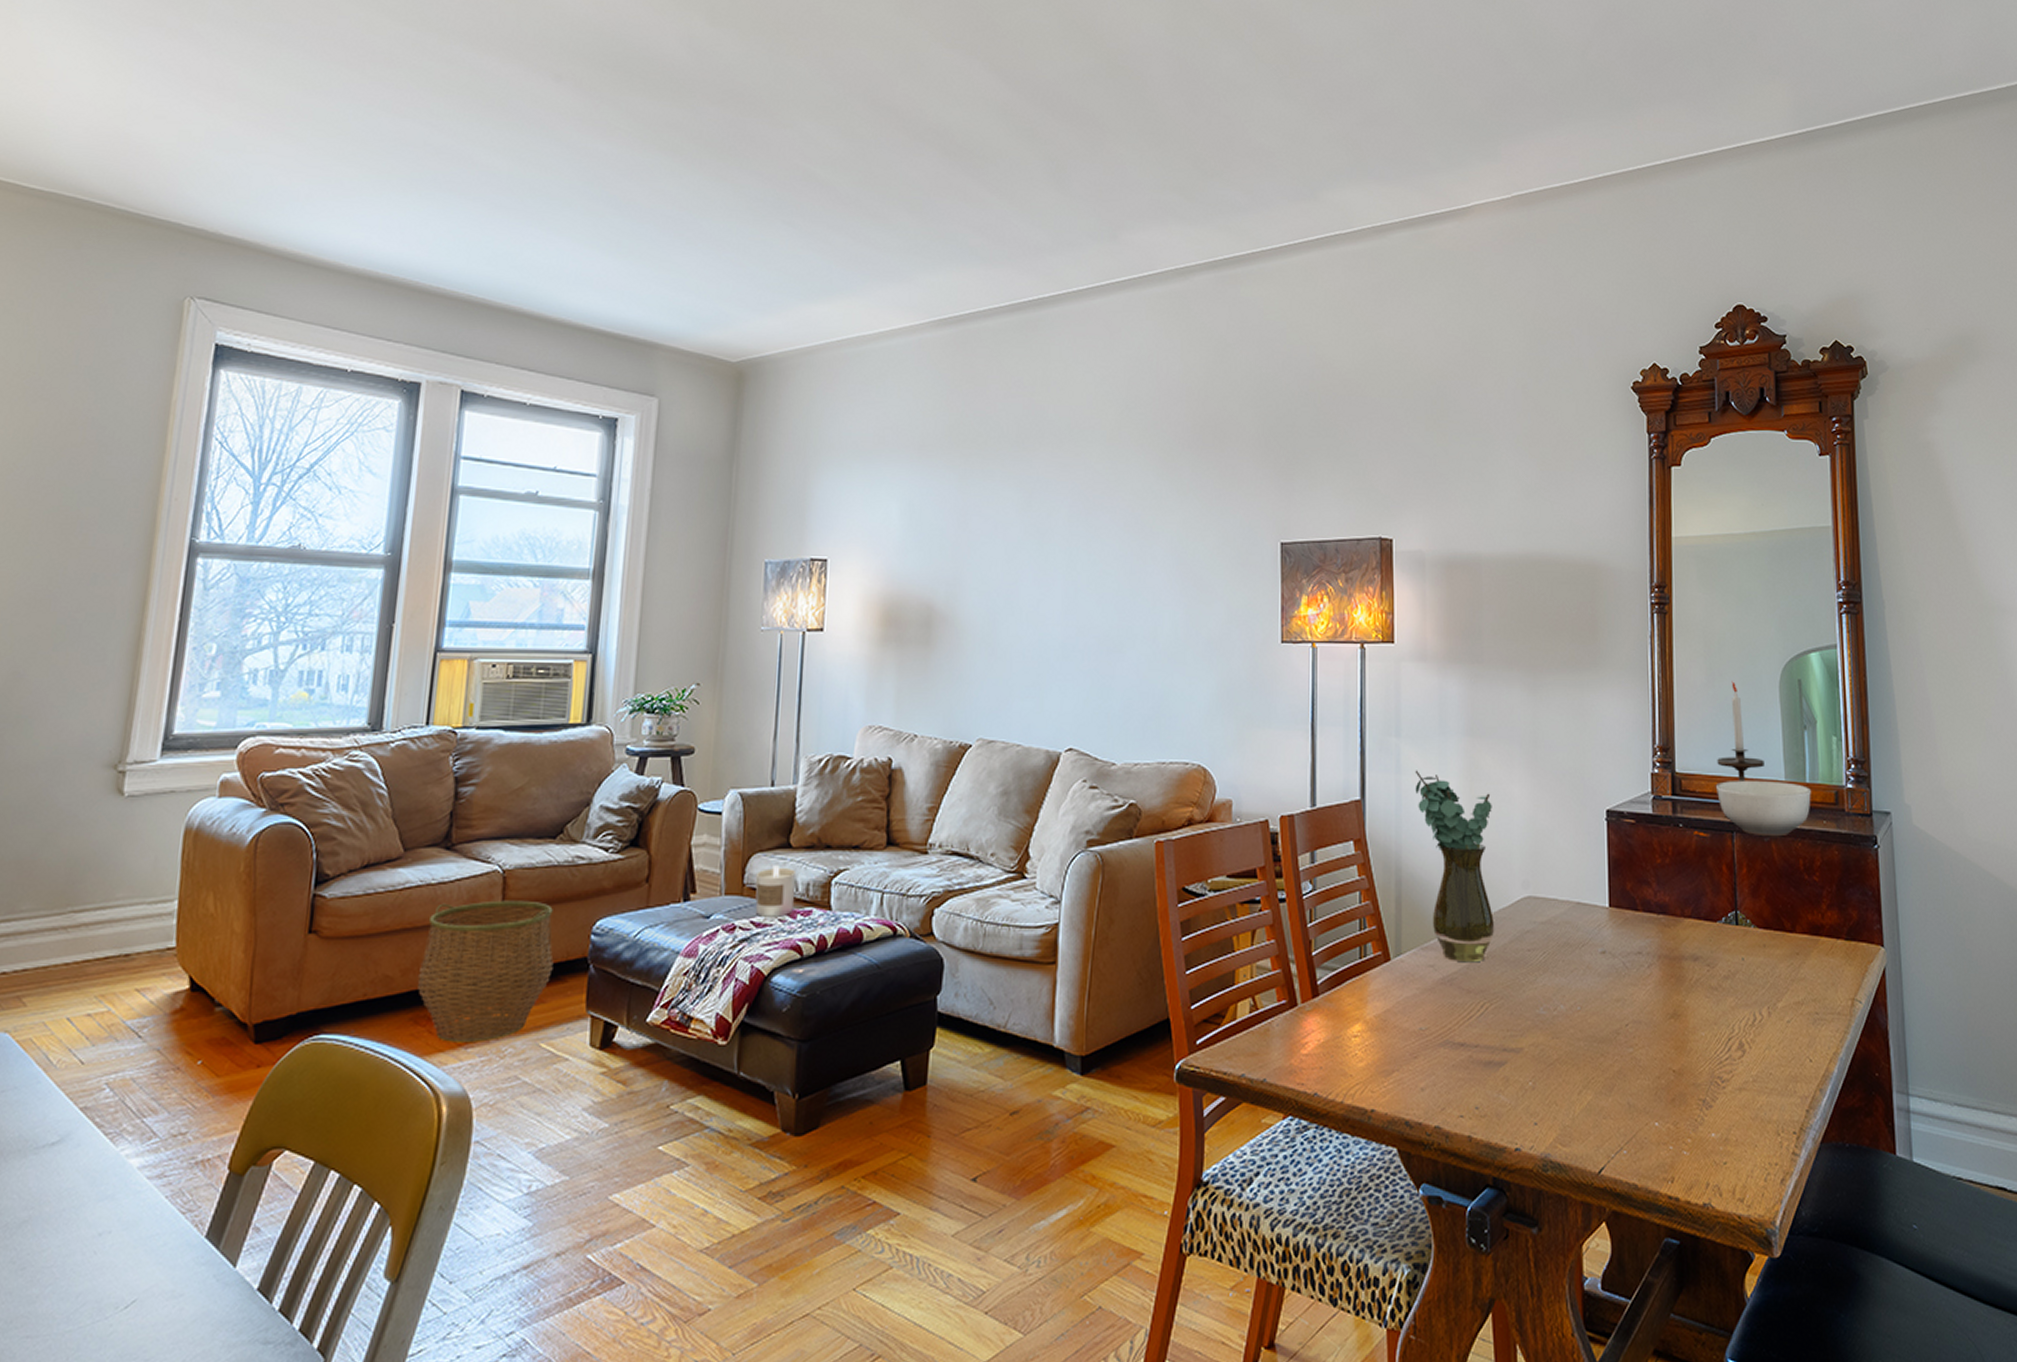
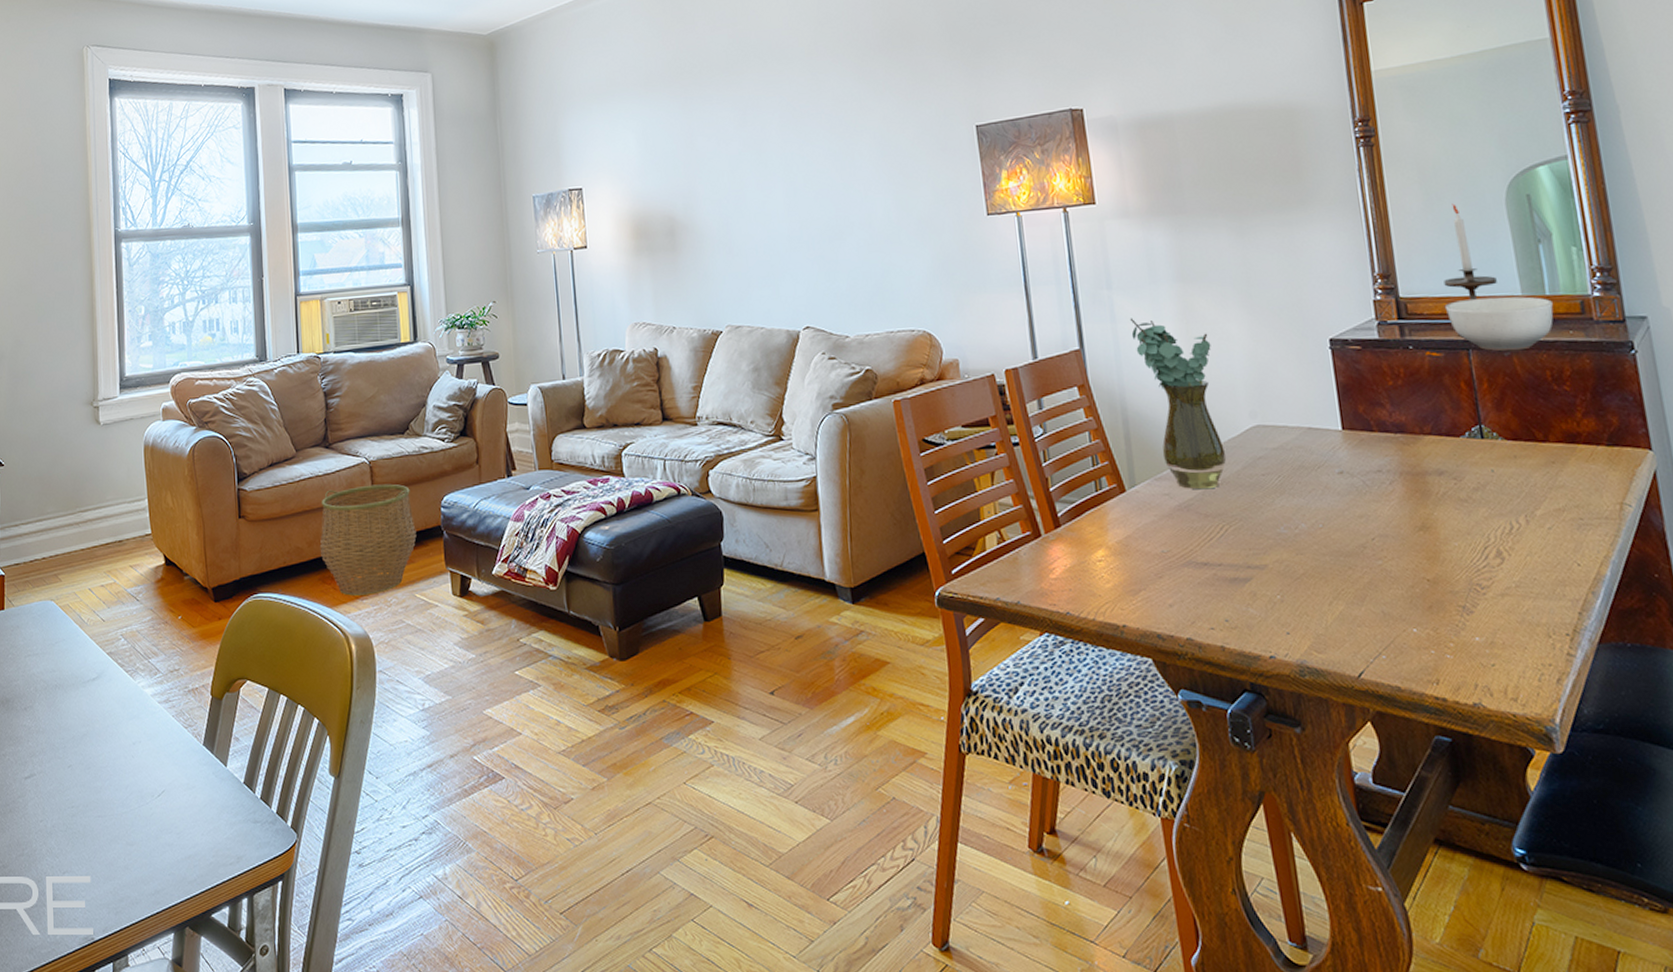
candle: present [755,865,797,917] -> none [560,443,595,486]

